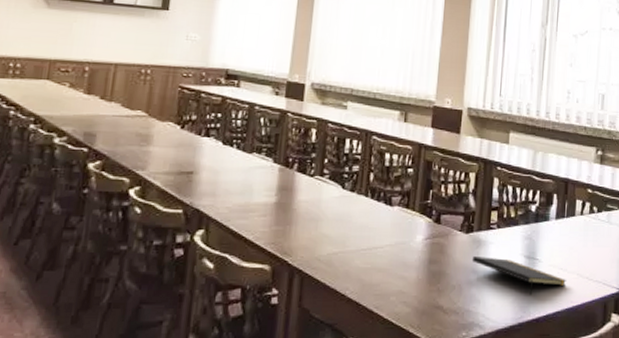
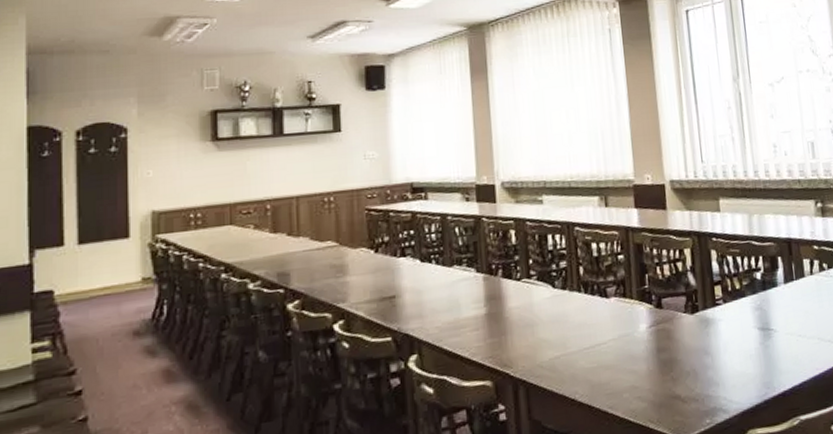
notepad: present [472,257,567,295] -> none [702,334,808,369]

